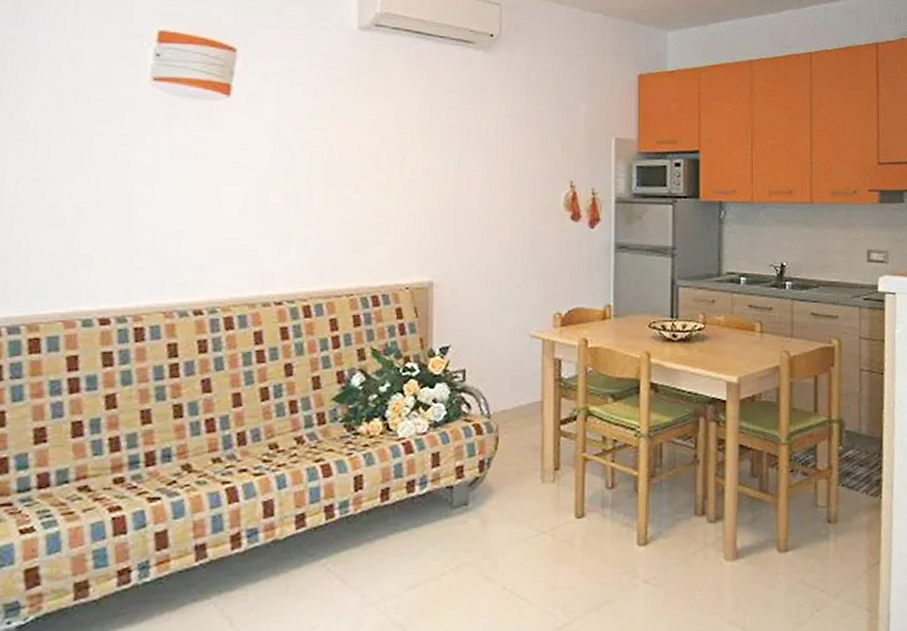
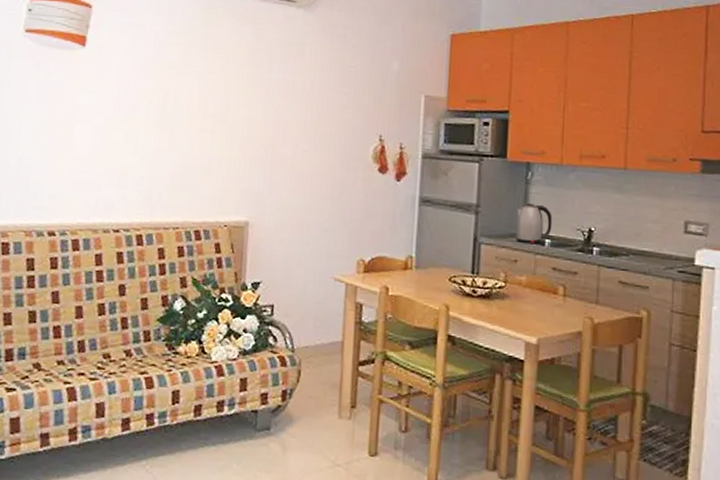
kettle: none [712,242,747,284] -> present [516,203,553,245]

